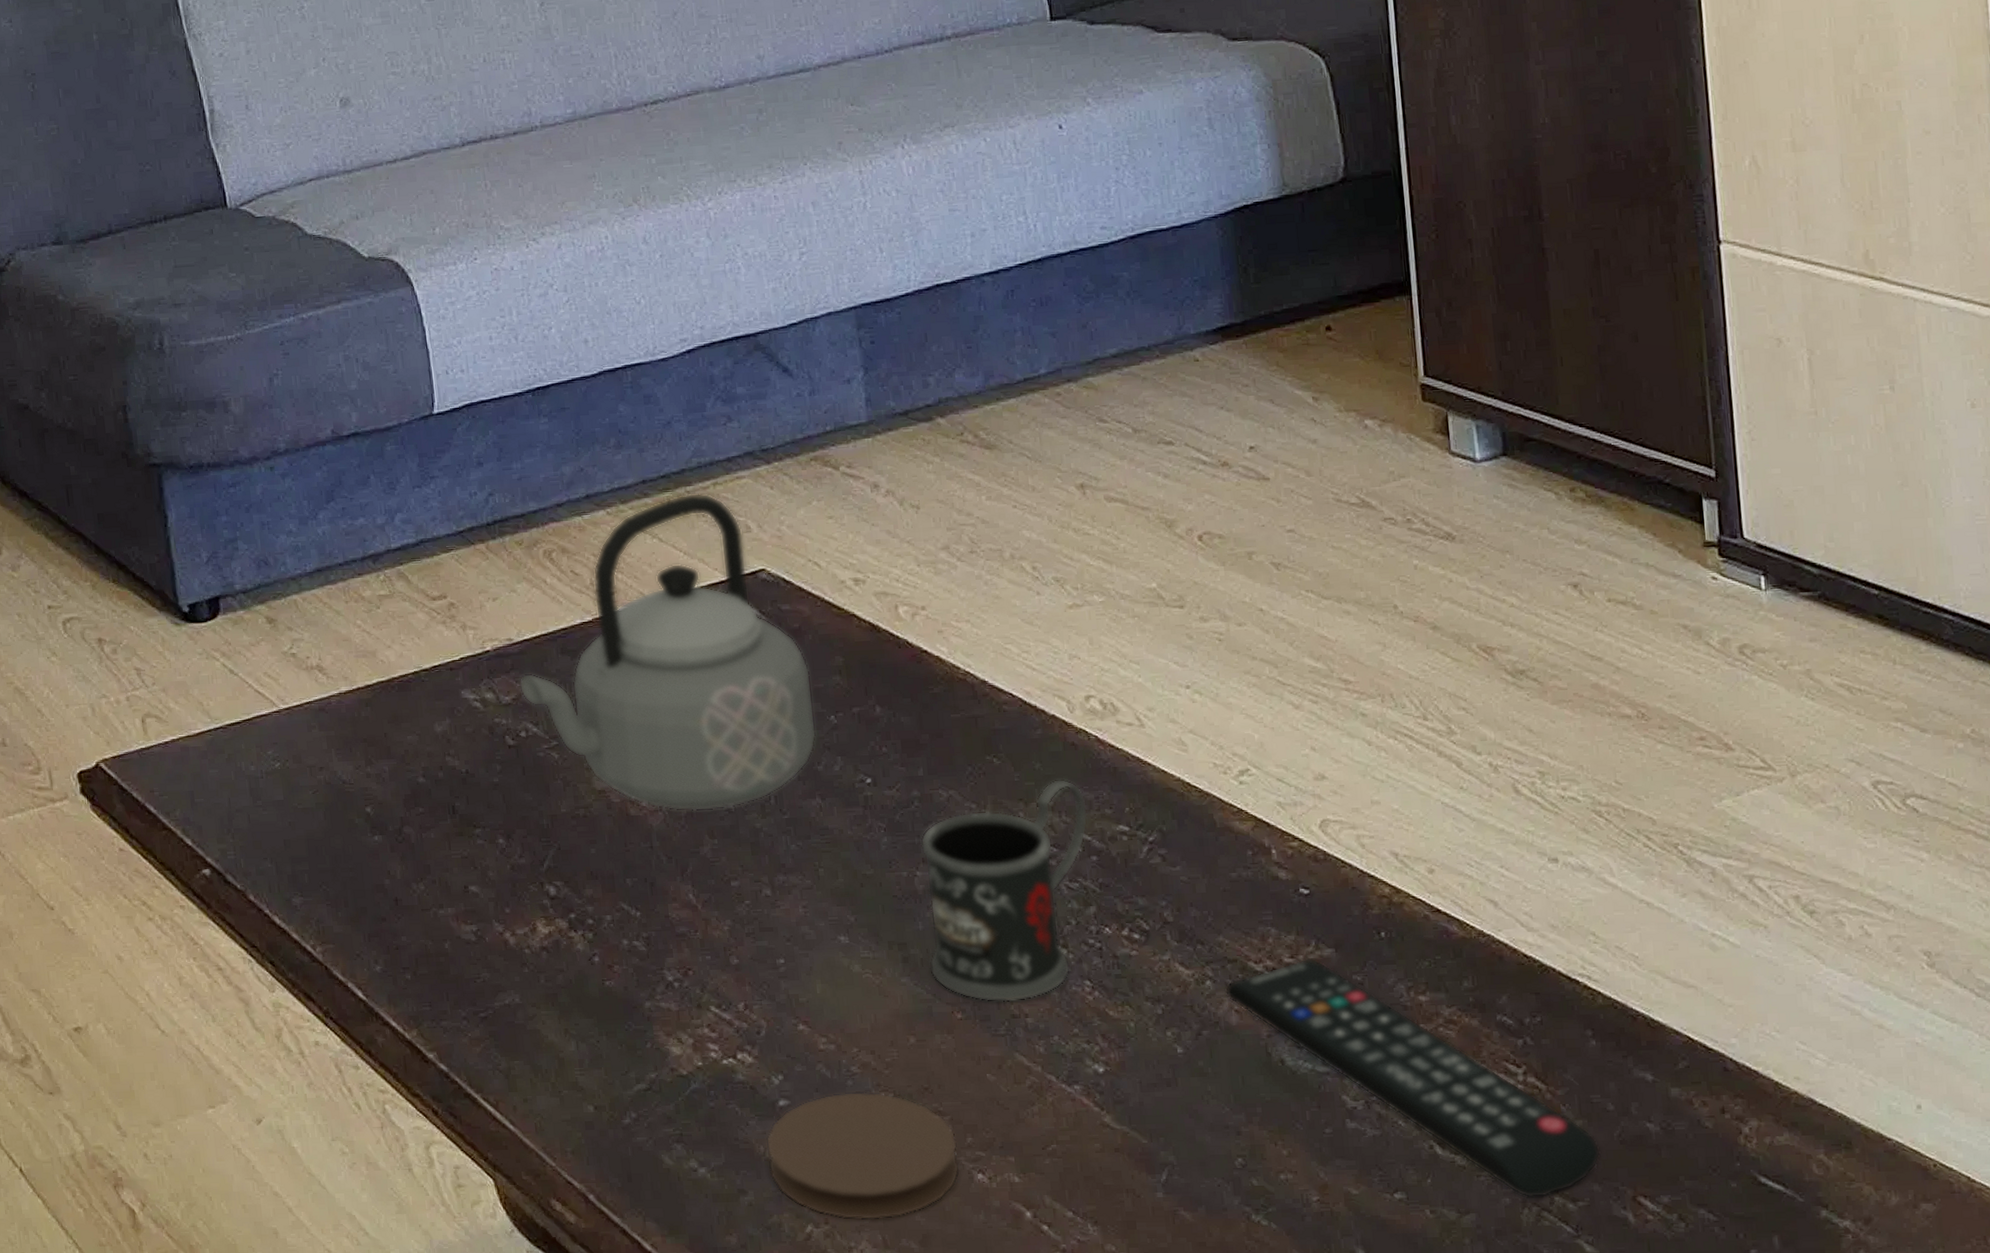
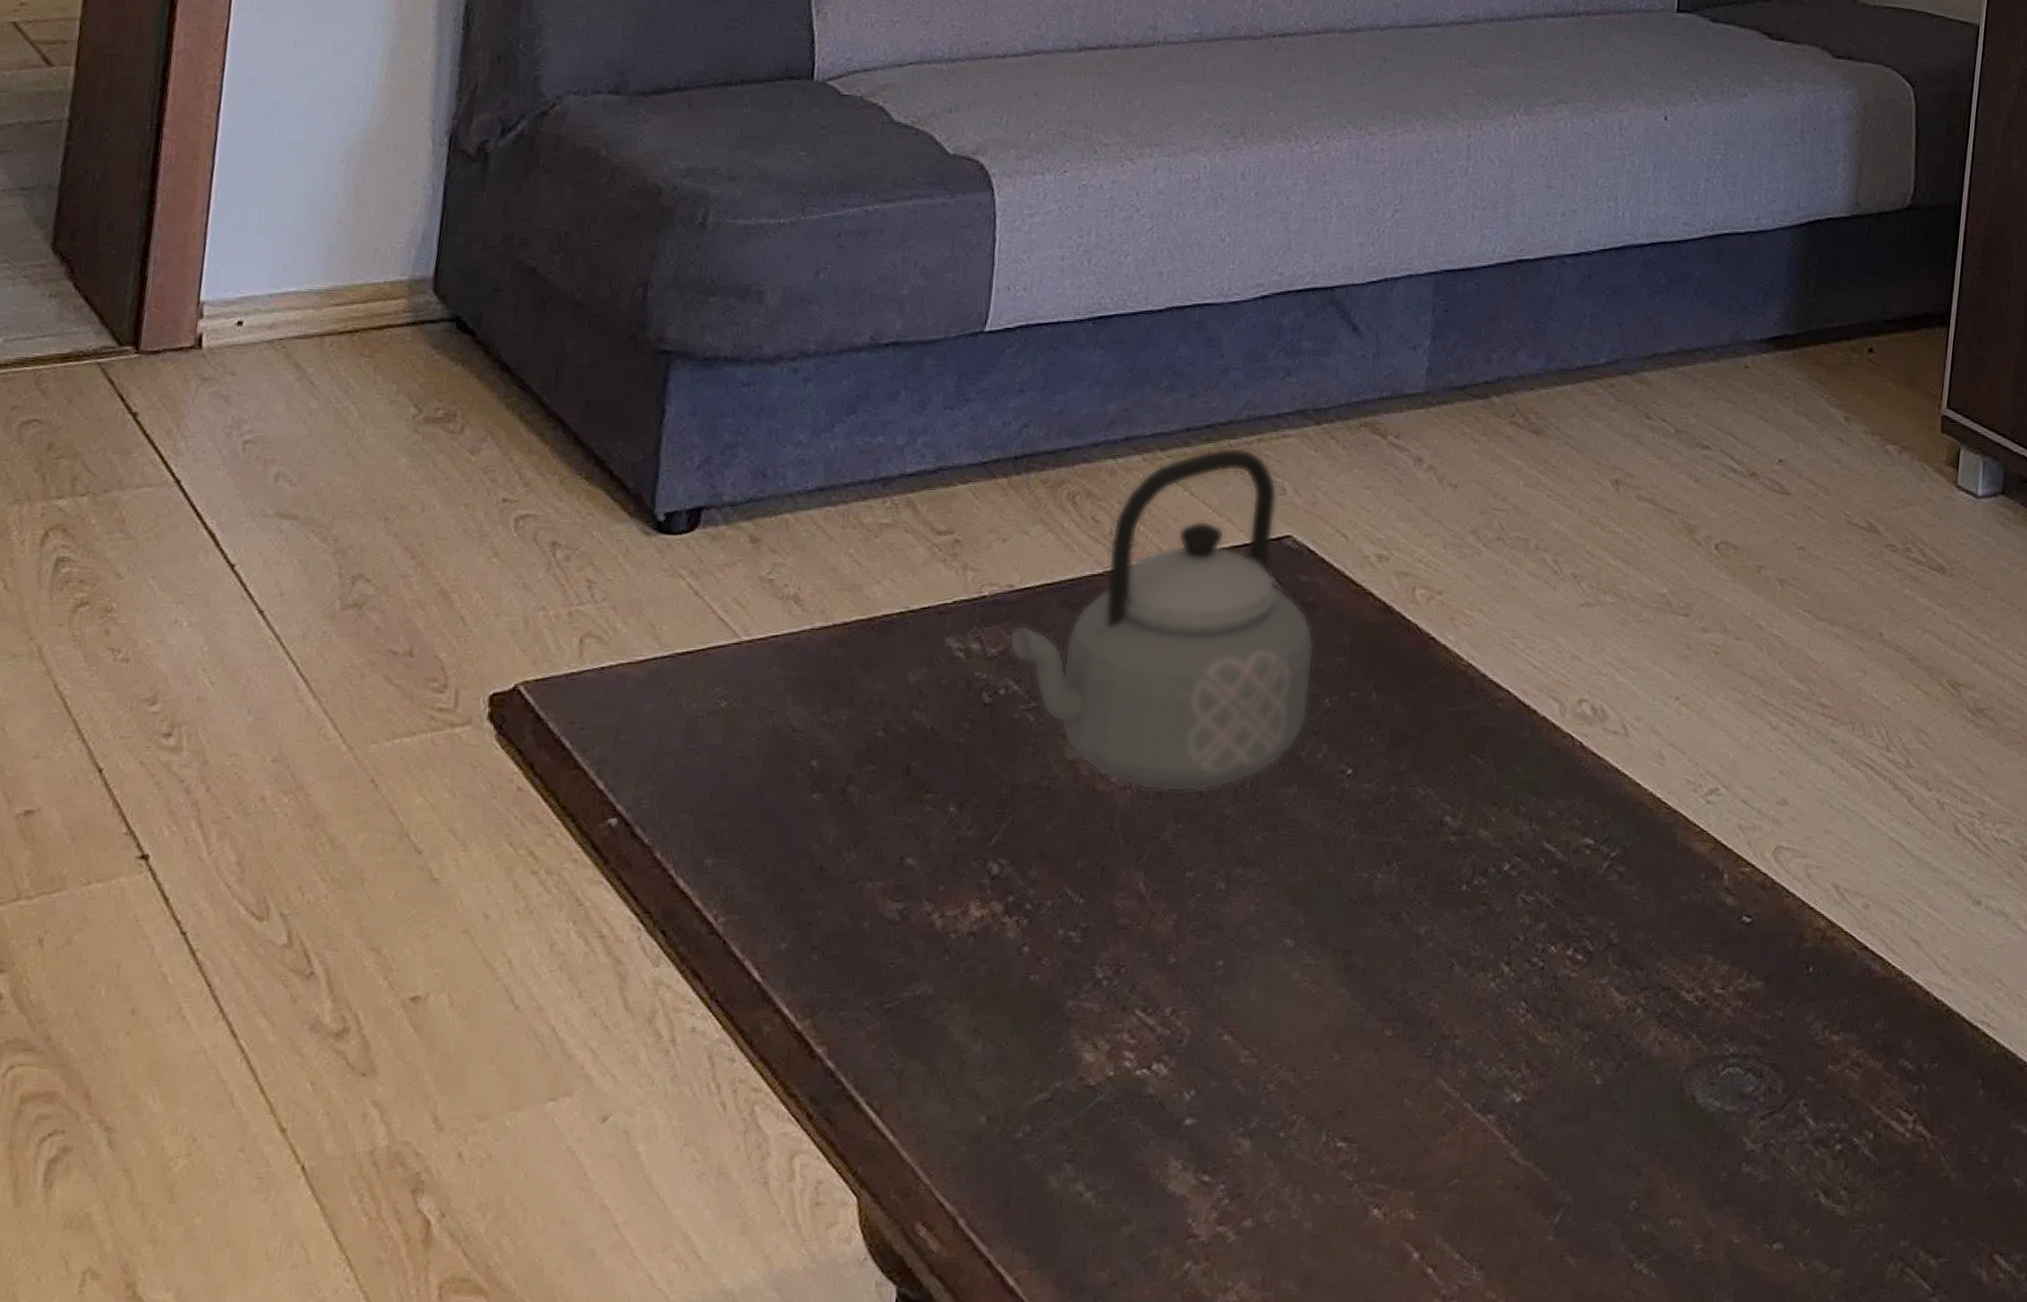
coaster: present [765,1091,961,1221] -> none [1158,1112,1361,1258]
mug: present [920,778,1089,1002] -> none [1369,784,1560,1021]
remote control: present [1224,958,1601,1198] -> none [1652,990,1969,1253]

